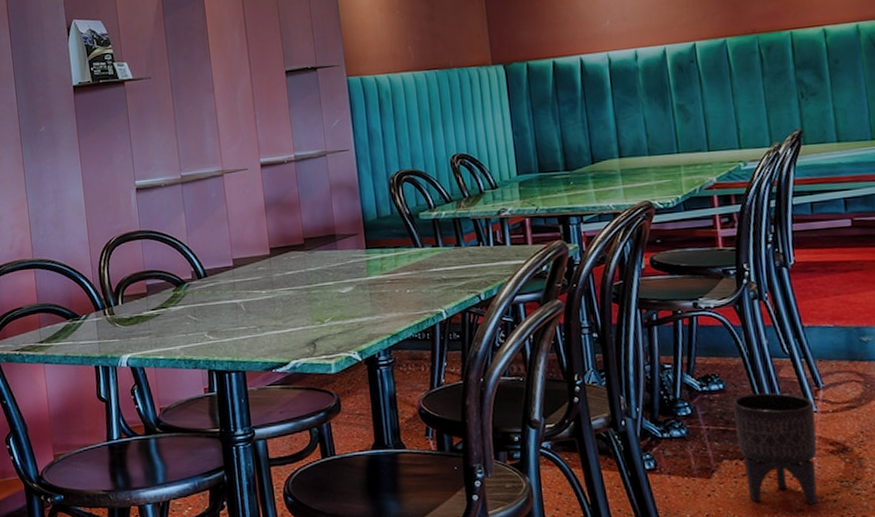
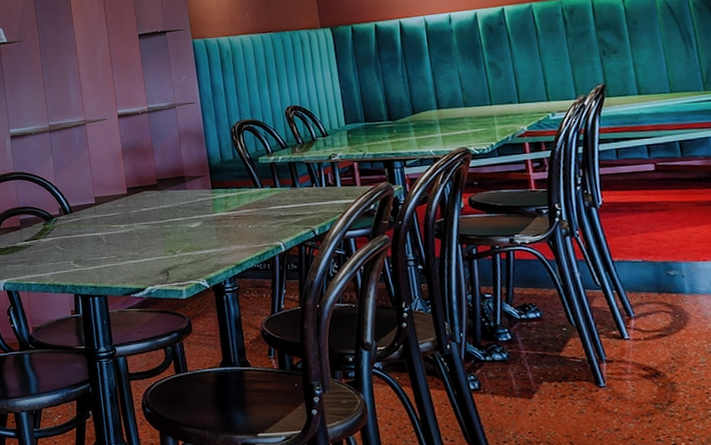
planter: present [732,392,818,505] -> none [549,321,634,425]

